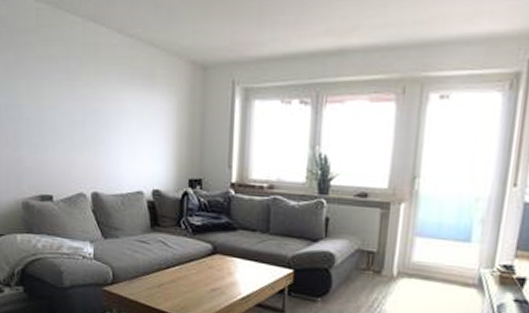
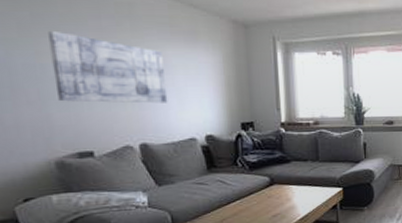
wall art: none [27,72,121,152] -> present [48,30,168,104]

